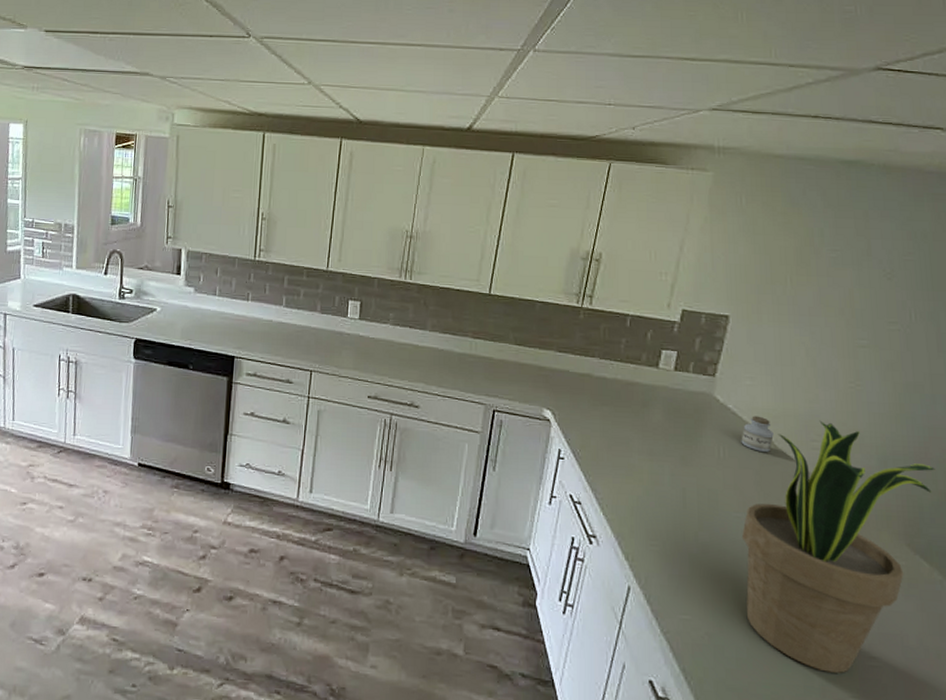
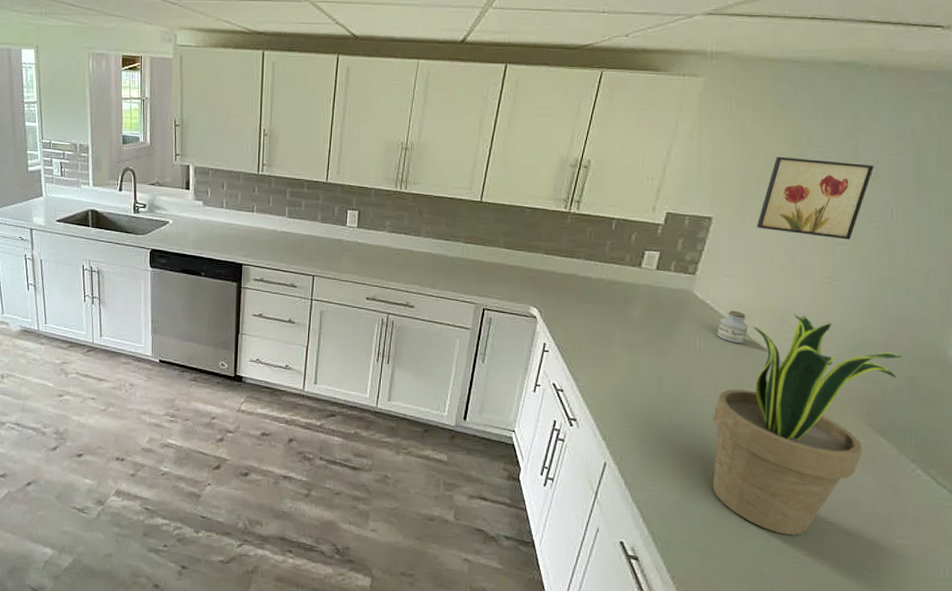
wall art: none [774,254,889,342] -> present [756,156,874,240]

